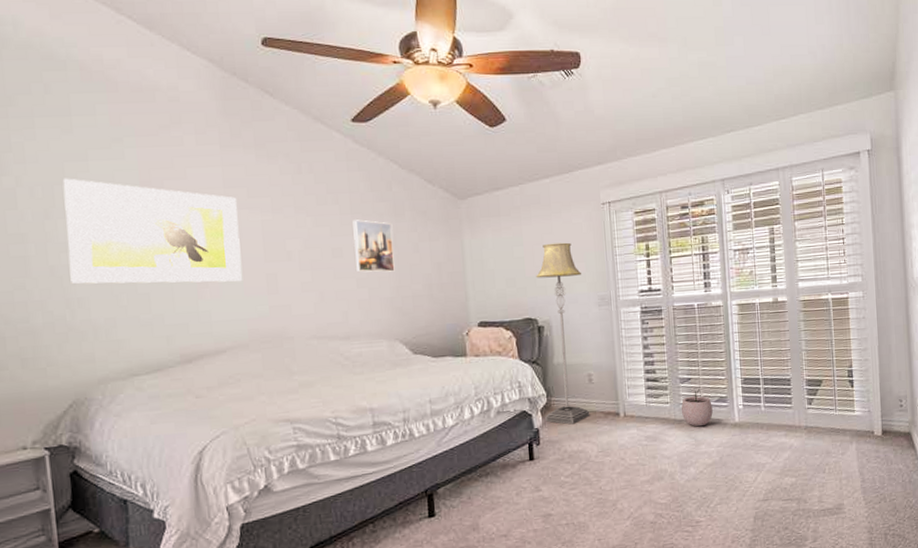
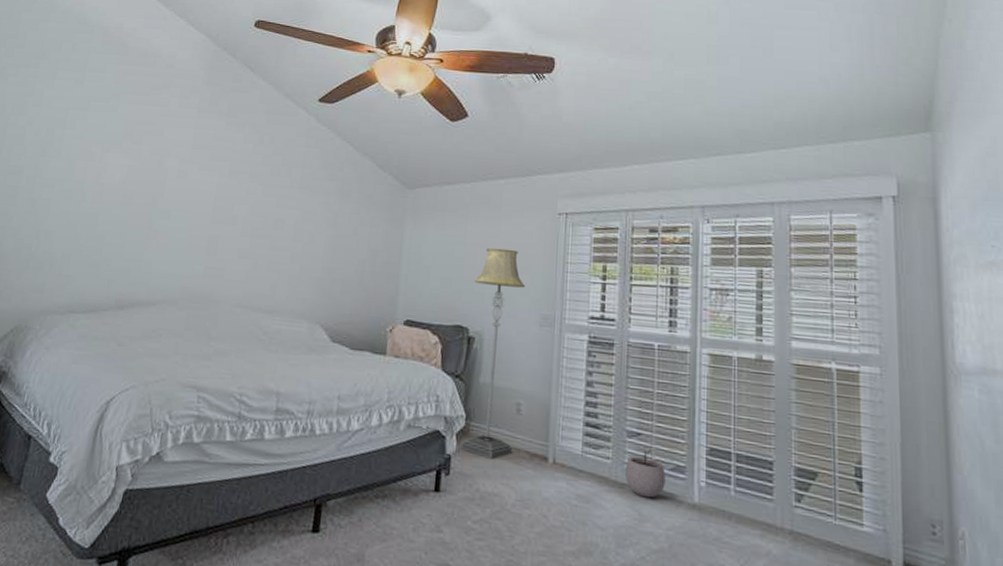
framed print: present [62,178,243,284] -> none [45,123,200,237]
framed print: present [352,219,395,272] -> none [293,194,337,252]

